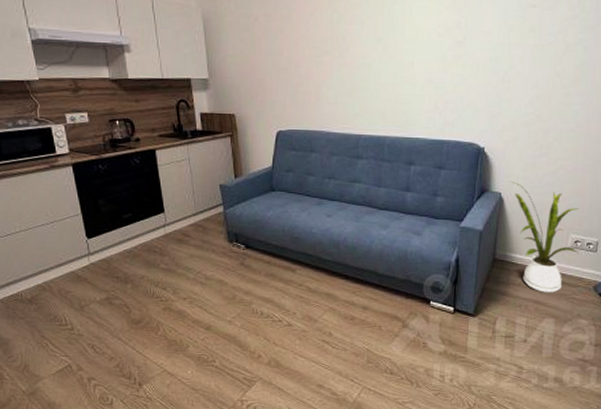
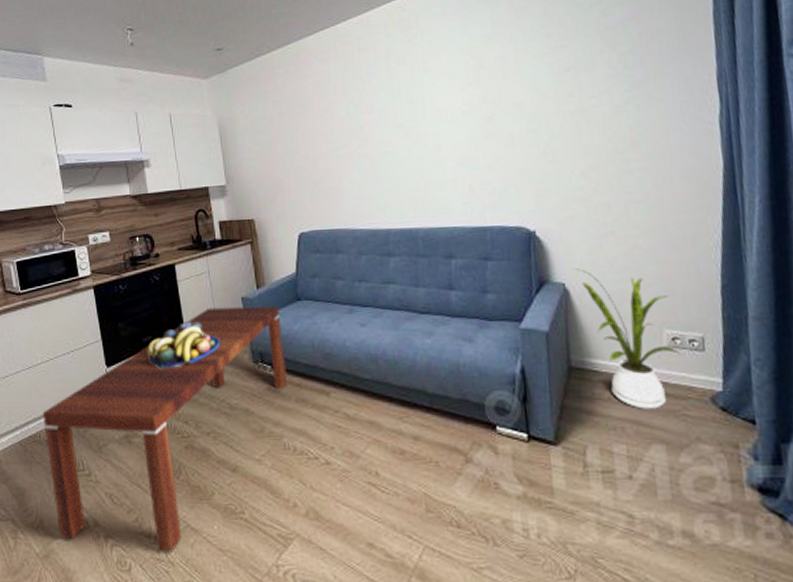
coffee table: none [24,192,258,391] -> present [43,306,287,553]
fruit bowl: none [127,203,198,243] -> present [147,322,220,369]

